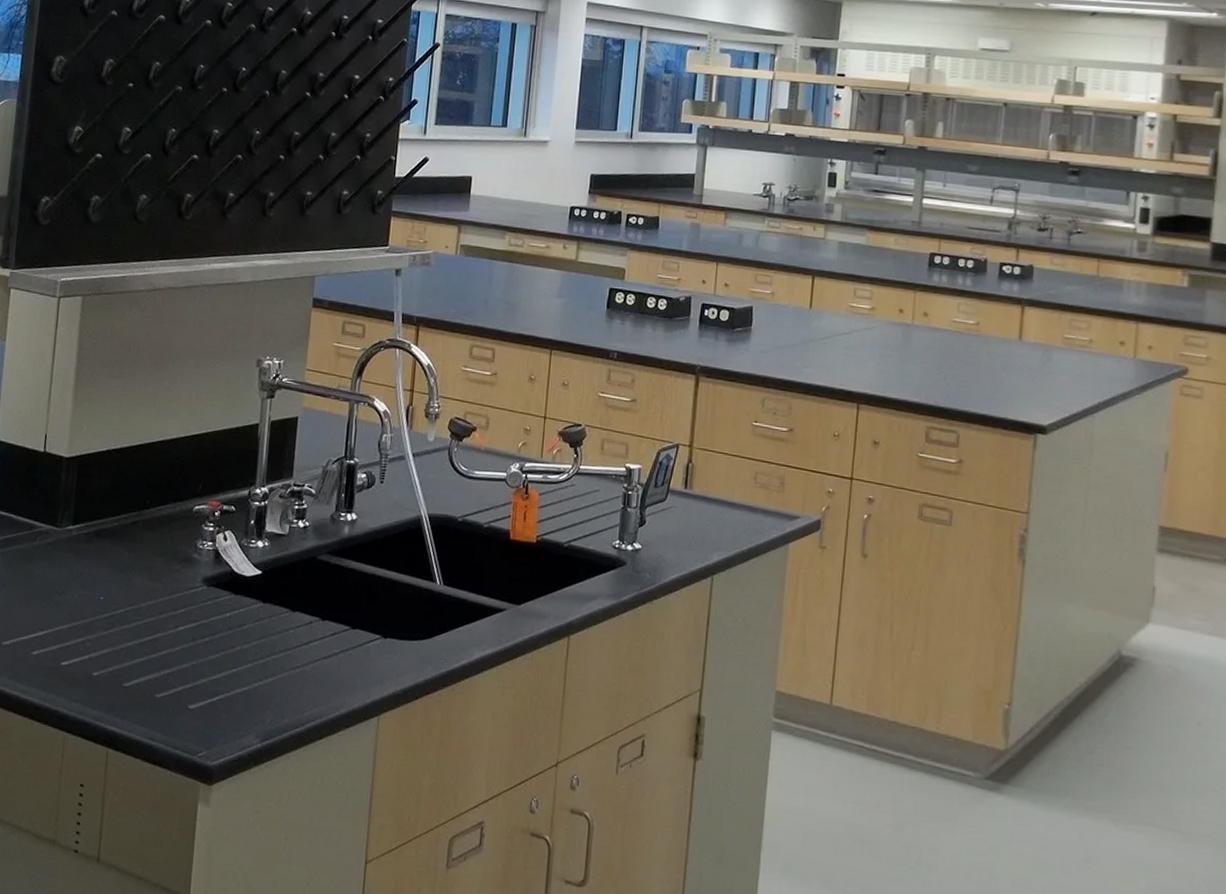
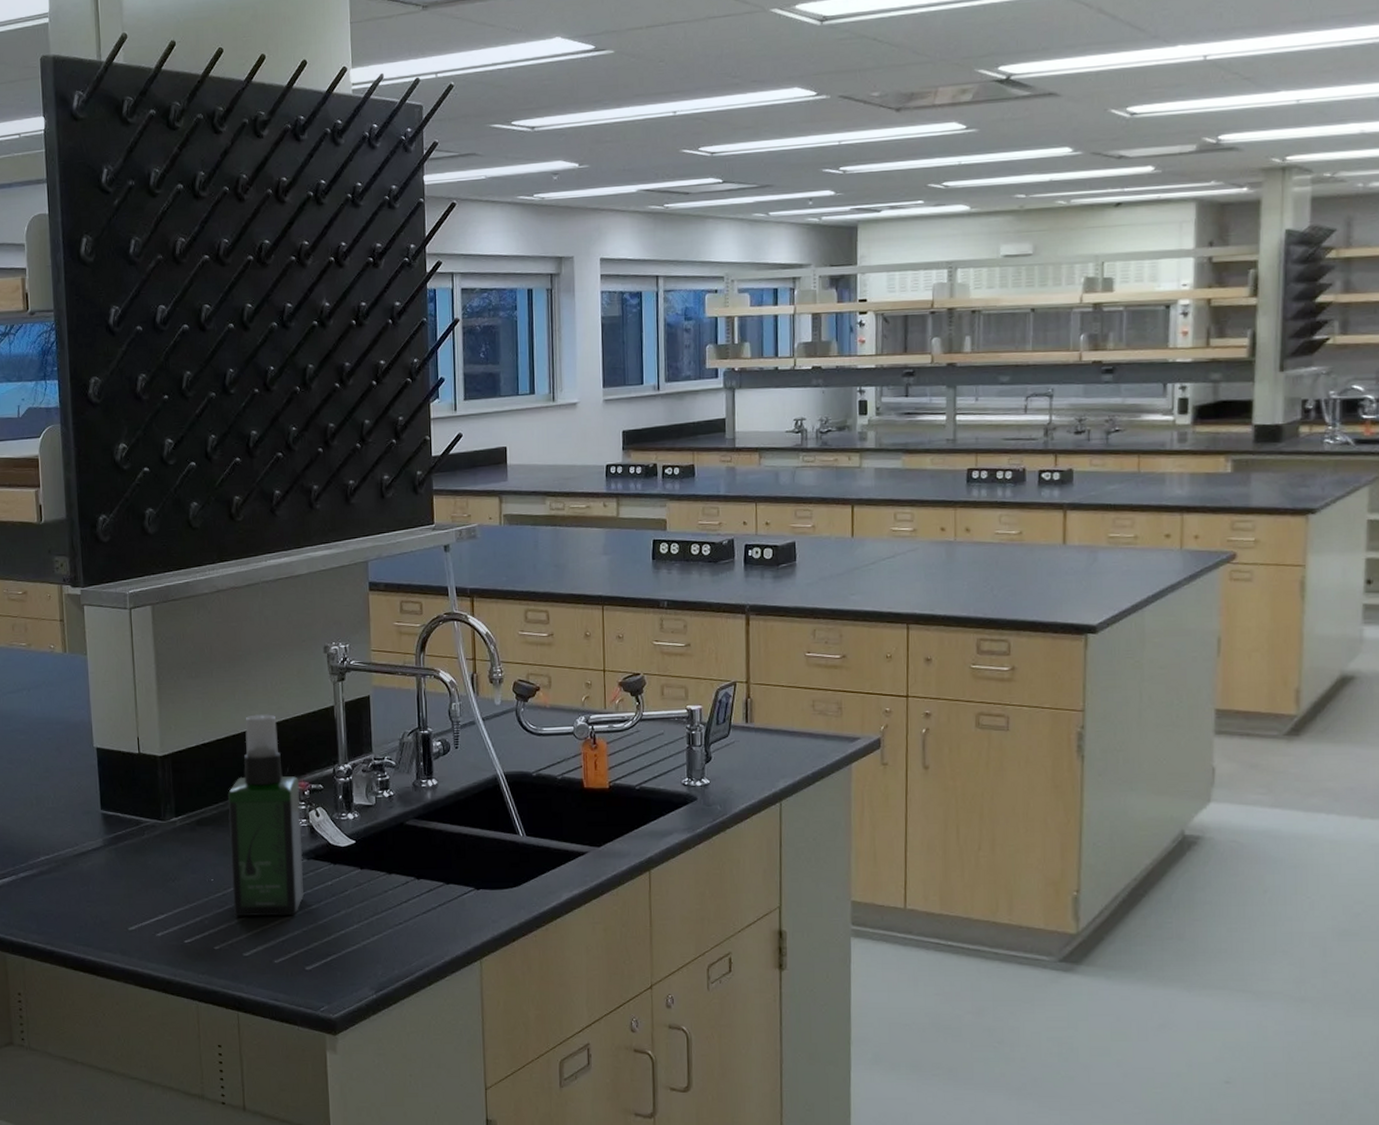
spray bottle: none [120,423,210,646] -> present [228,714,304,917]

